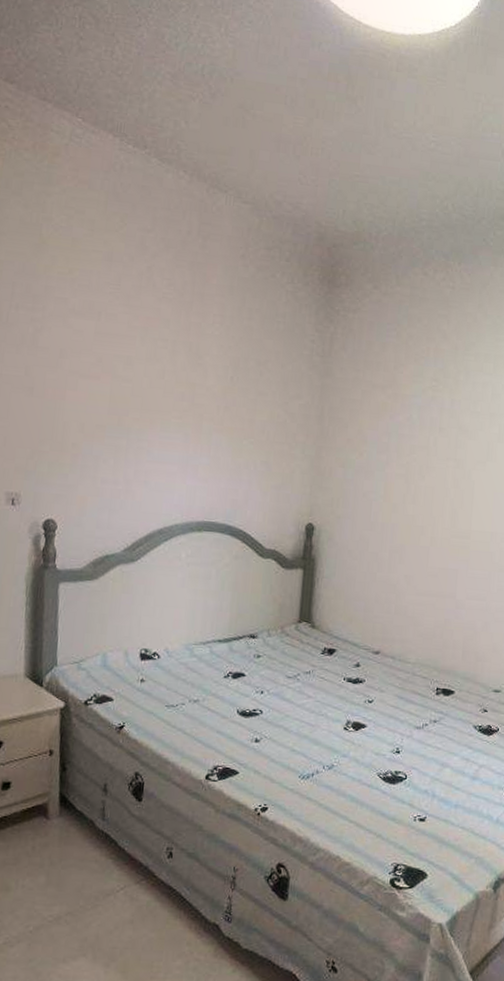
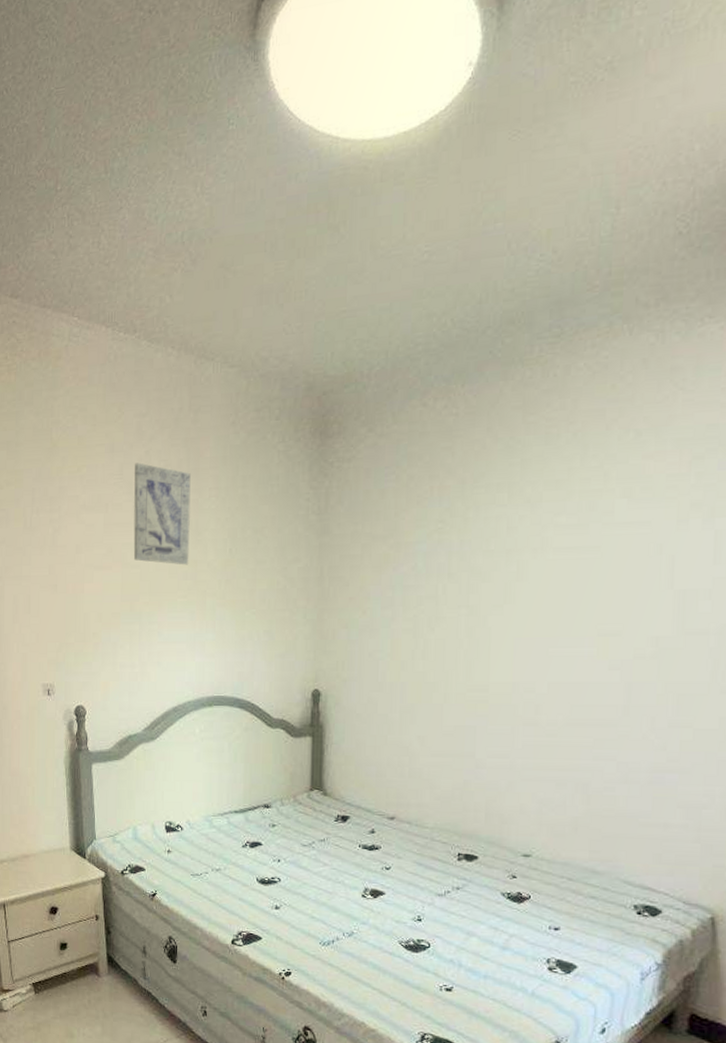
wall art: none [125,276,195,387] -> present [133,462,191,565]

